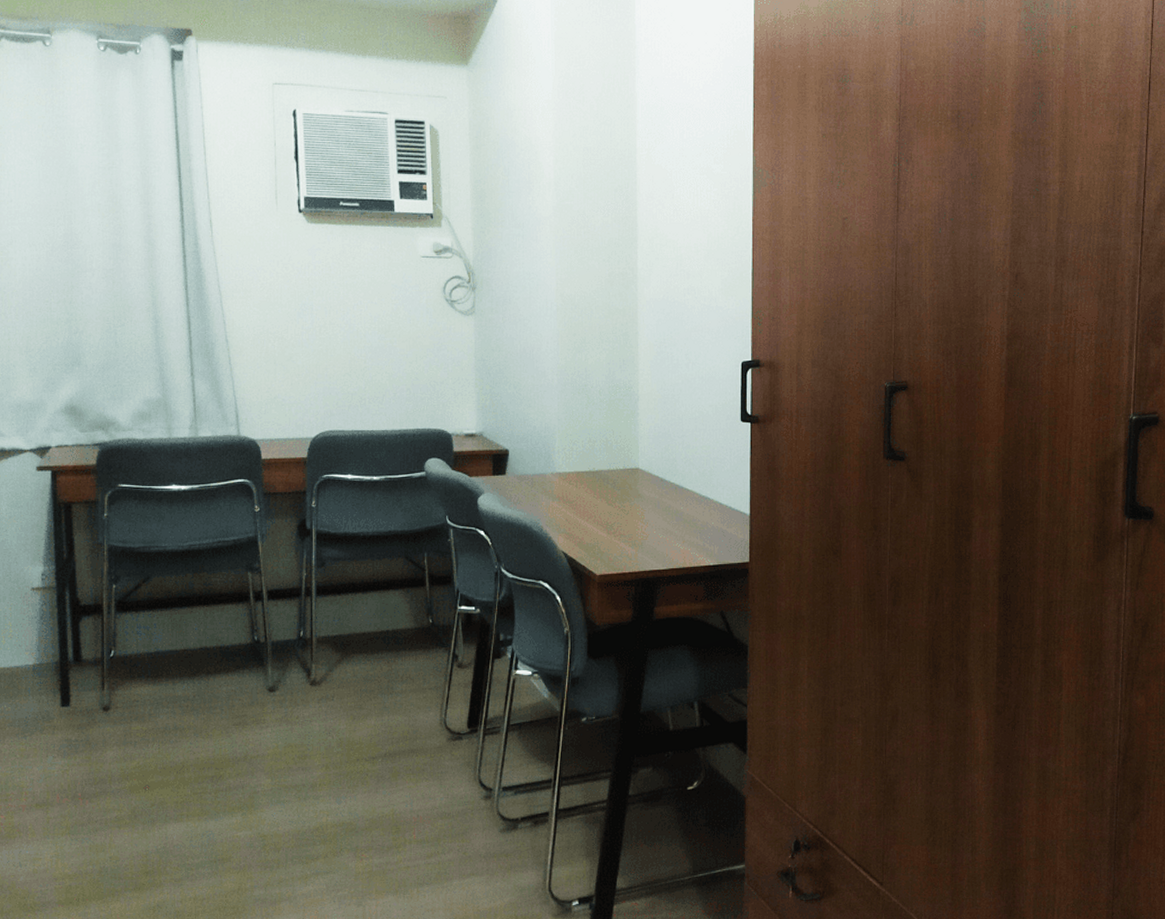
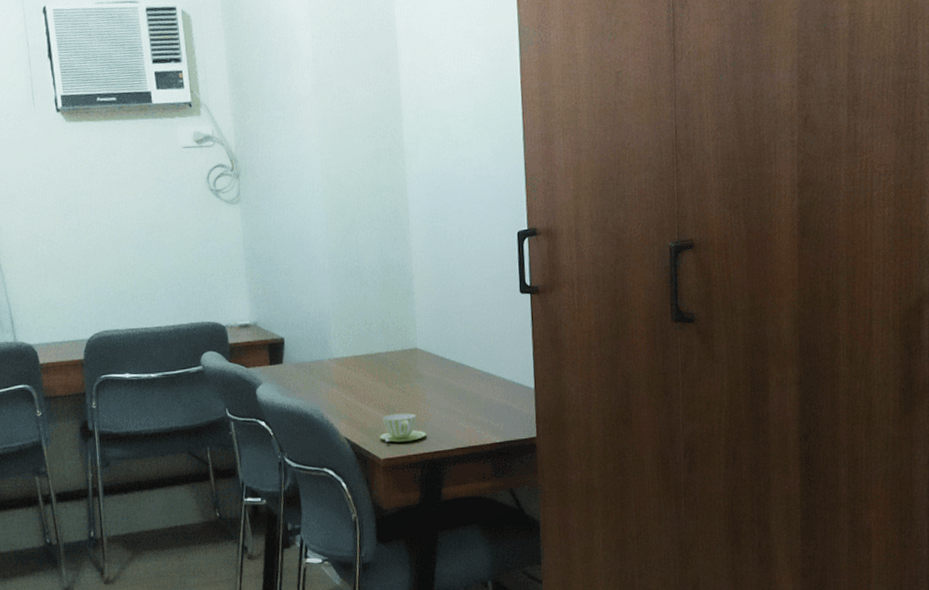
cup: none [596,531,642,559] -> present [379,412,426,443]

